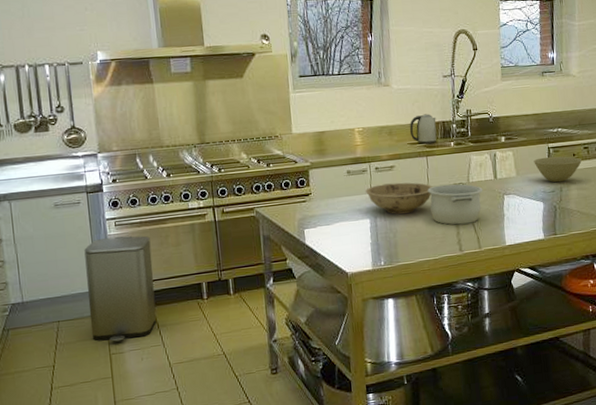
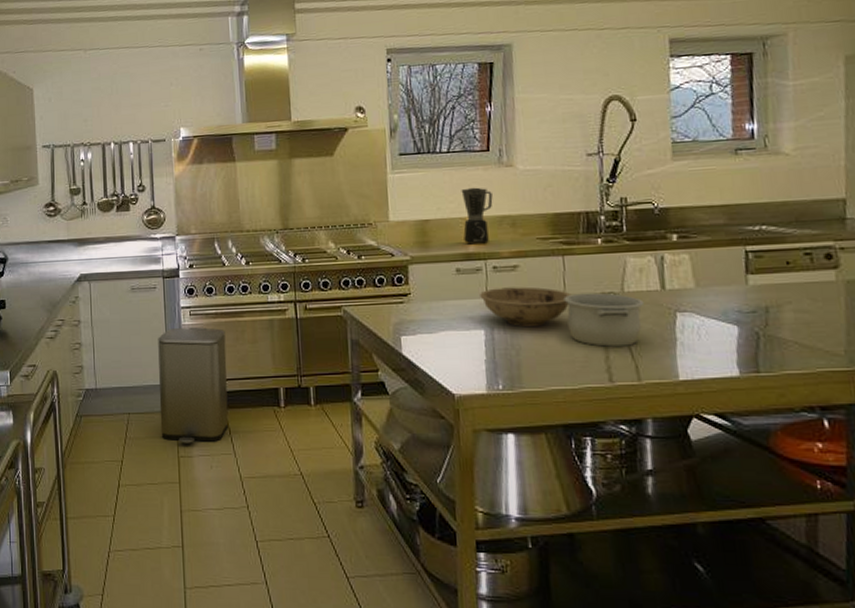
blender: none [350,103,375,151] -> present [461,187,493,245]
kettle: present [409,113,437,145] -> none [539,201,578,241]
bowl: present [533,156,582,183] -> none [722,263,801,300]

